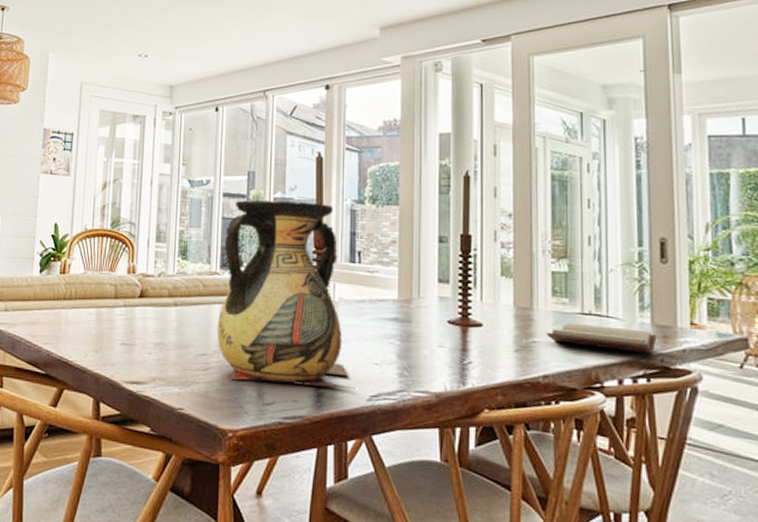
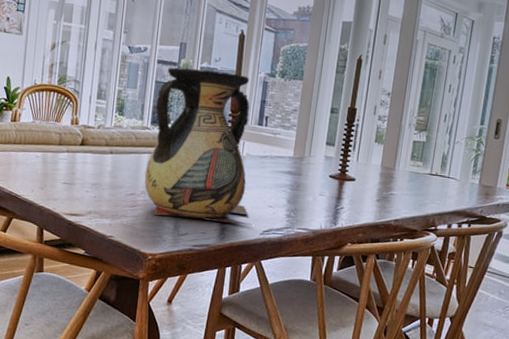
paperback book: present [547,323,657,354] -> none [402,181,481,206]

